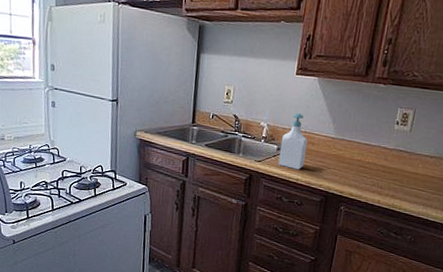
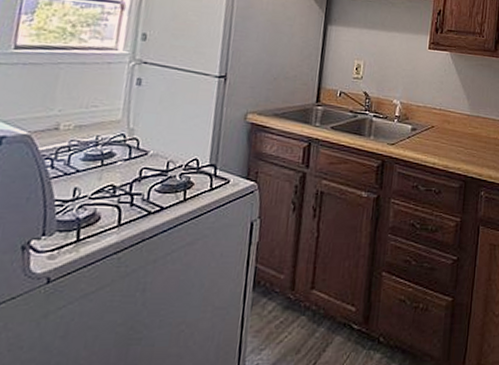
soap bottle: present [278,113,308,170] -> none [413,89,443,152]

